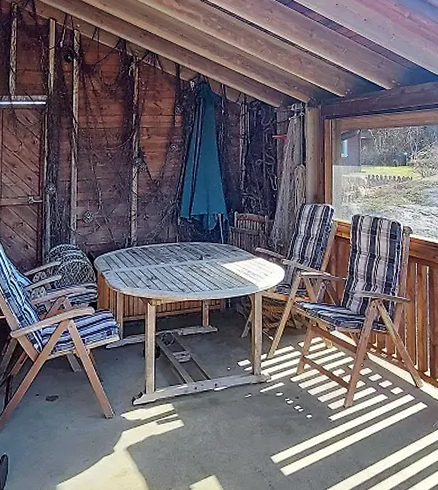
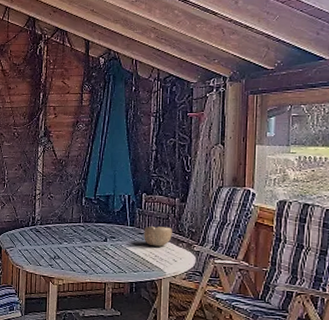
bowl: none [237,243,263,262] -> present [144,226,172,247]

